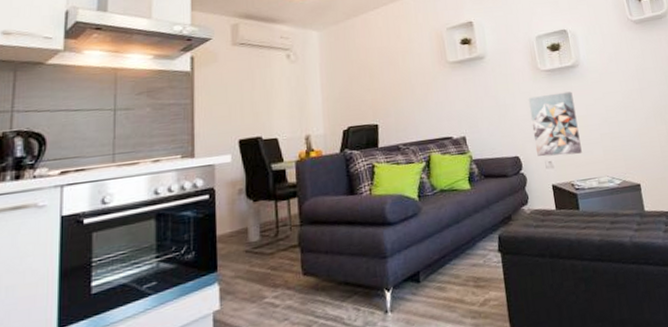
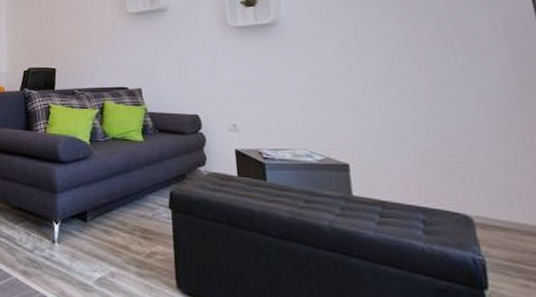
wall art: present [528,91,582,157] -> none [213,52,275,120]

